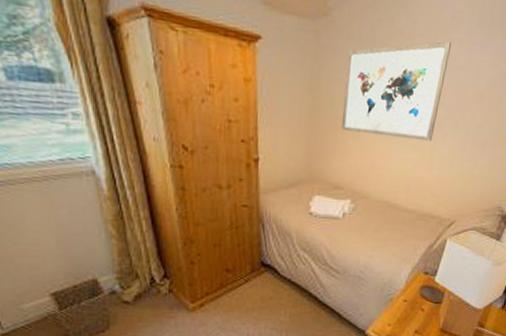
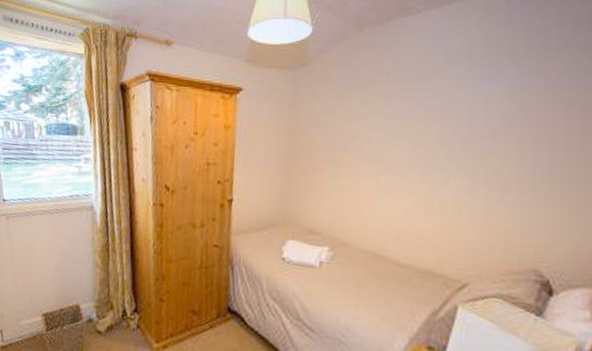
wall art: present [341,41,452,142] -> none [319,78,449,186]

